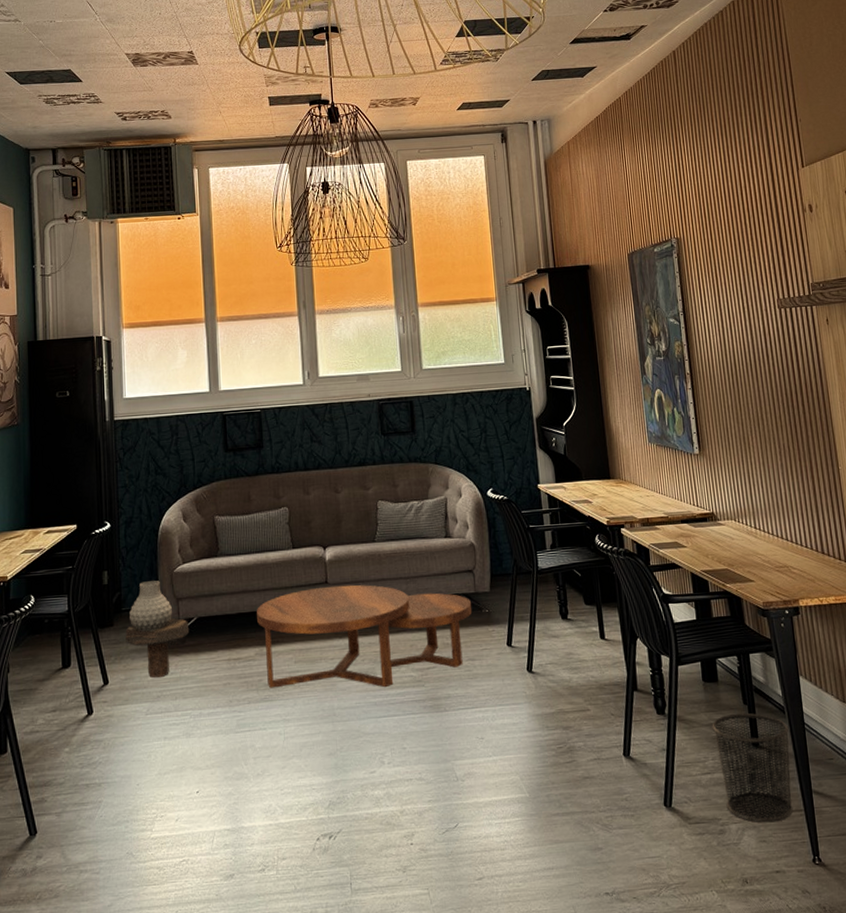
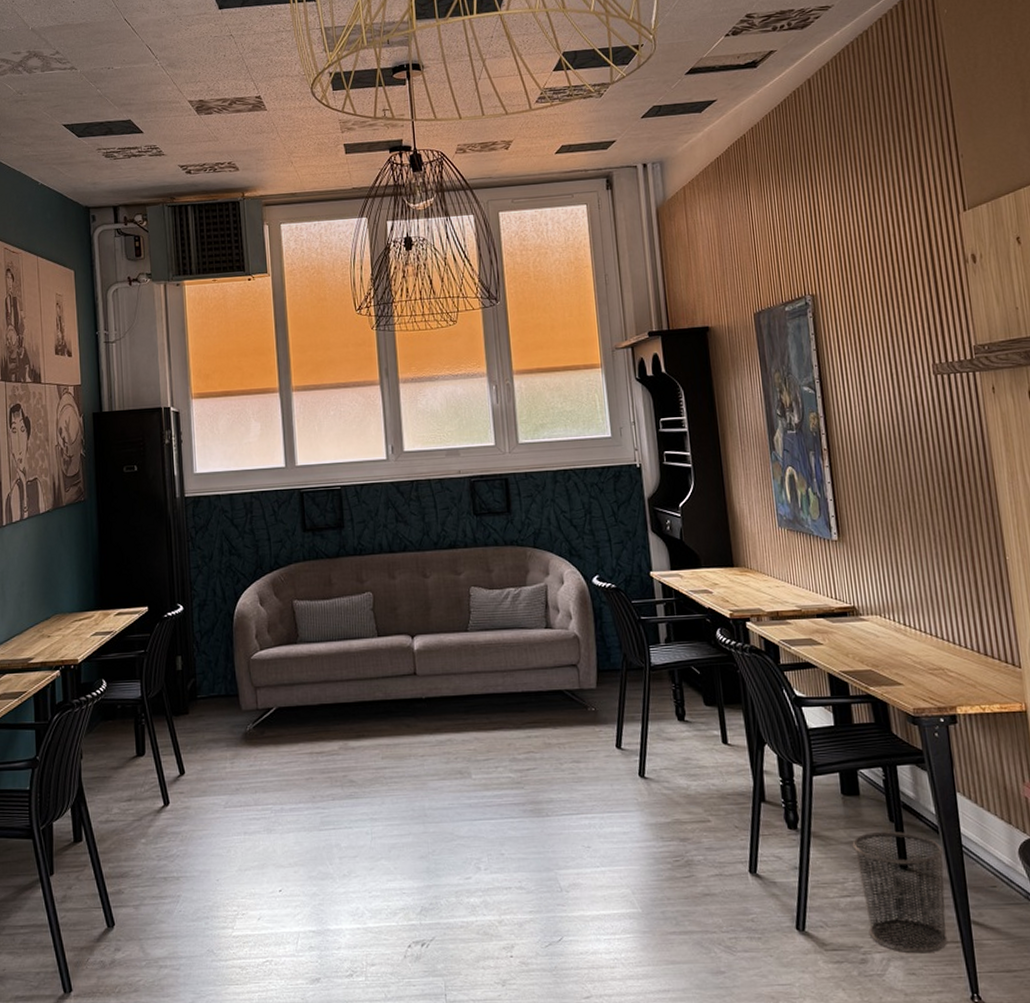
side table: present [125,618,190,678] -> none [201,708,269,769]
vase: present [129,581,172,632] -> none [205,667,250,721]
coffee table: present [257,585,472,688] -> none [340,677,577,789]

